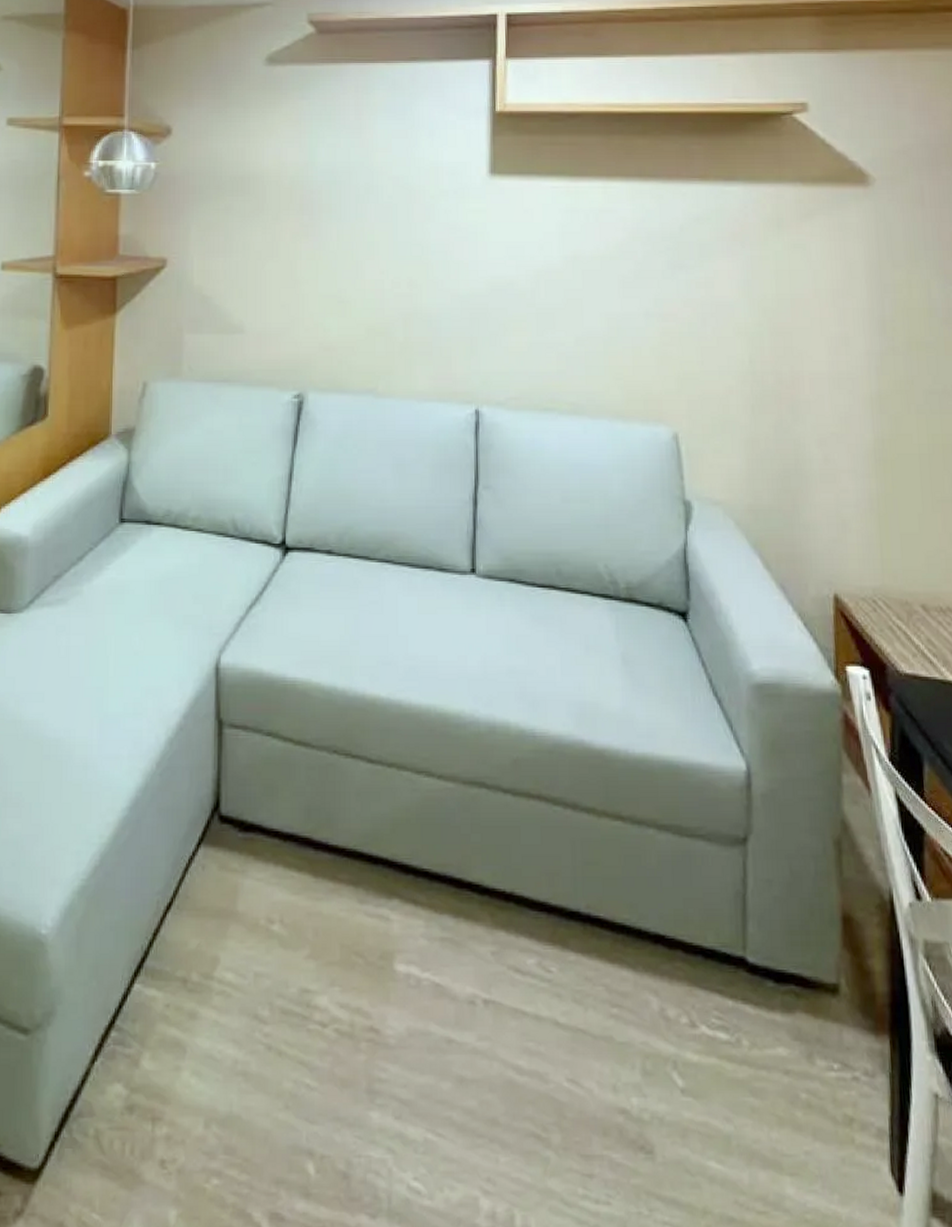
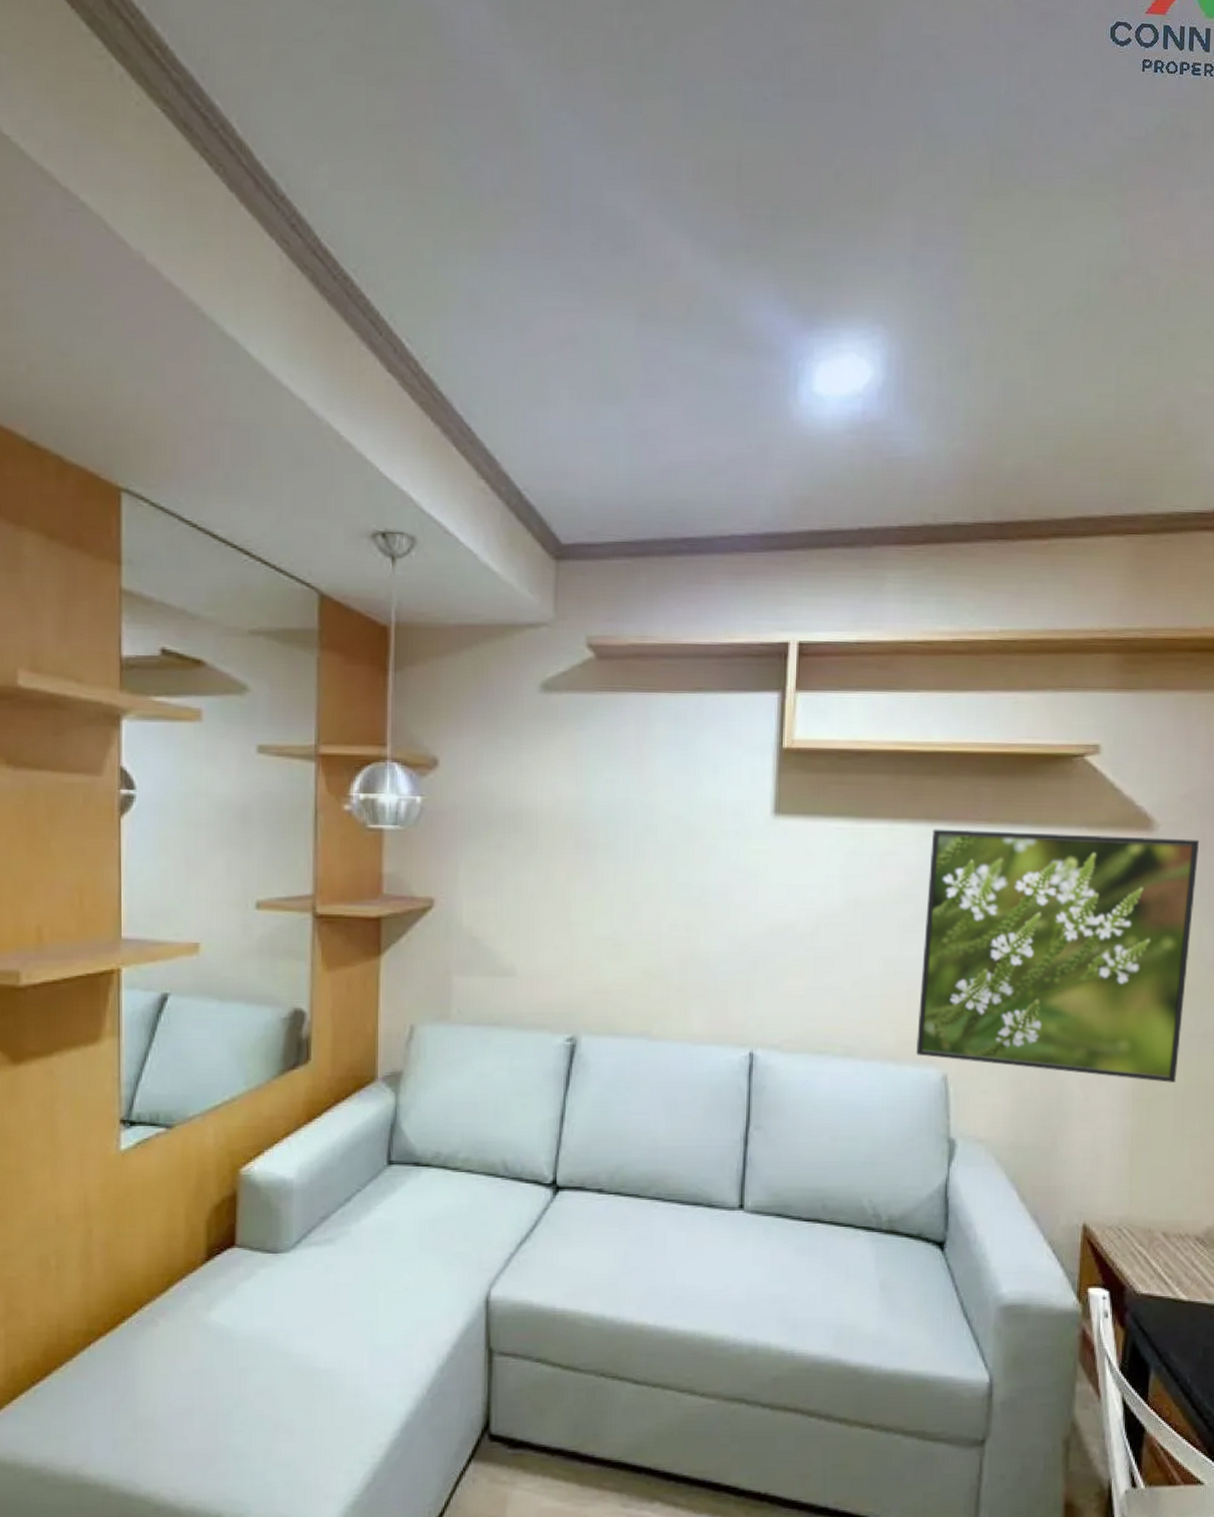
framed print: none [643,186,920,442] -> present [915,829,1200,1083]

